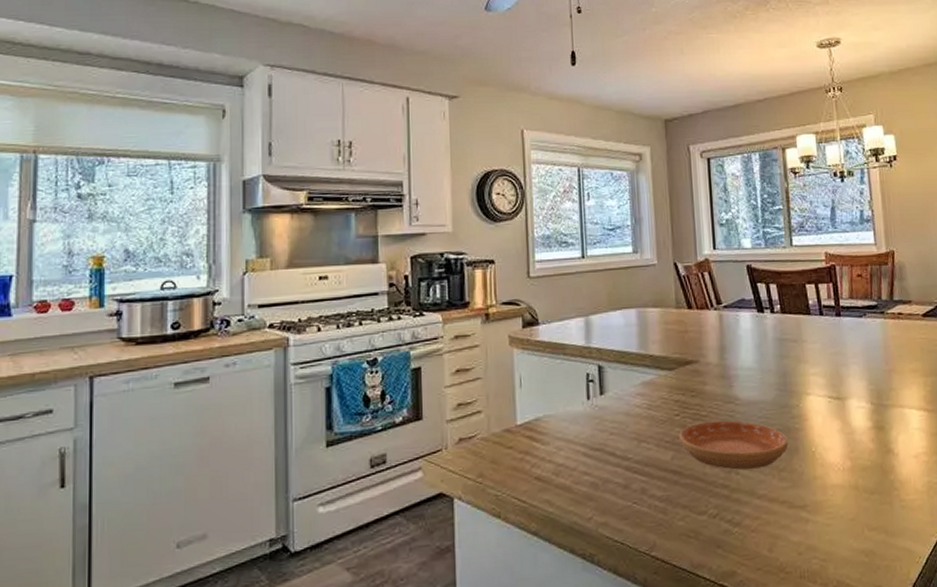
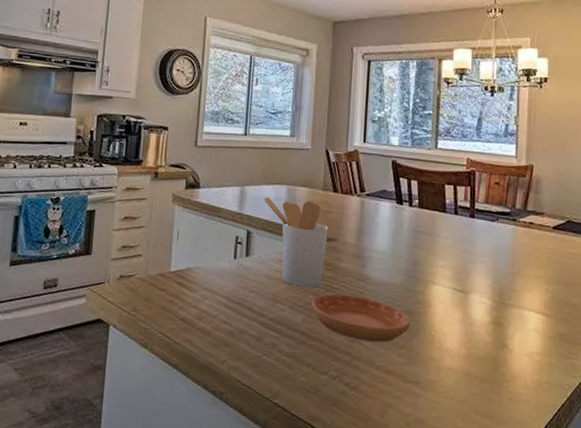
utensil holder: none [612,322,688,421] -> present [263,196,328,288]

